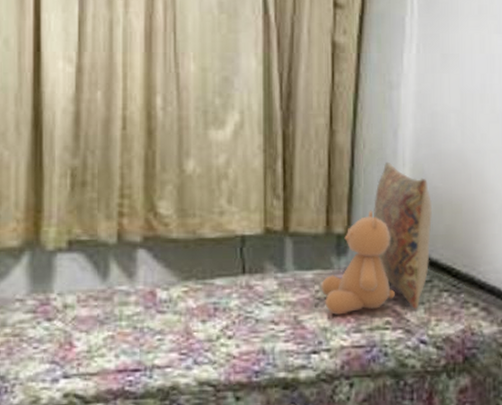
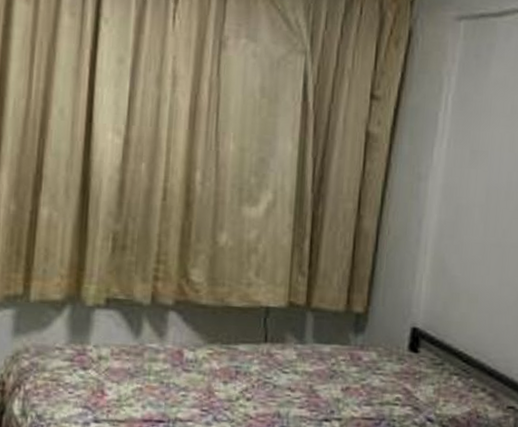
teddy bear: present [321,210,396,315] -> none [337,293,408,388]
pillow: present [373,161,433,309] -> none [392,249,450,389]

